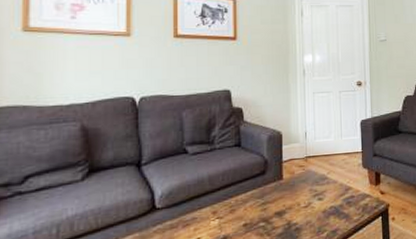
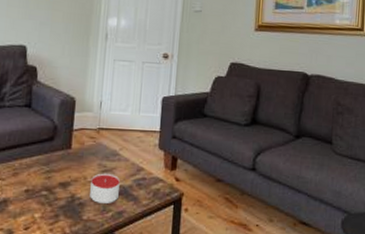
candle: none [304,196,331,226] -> present [90,173,120,203]

